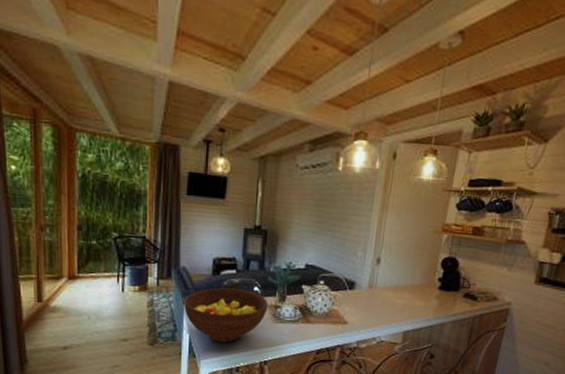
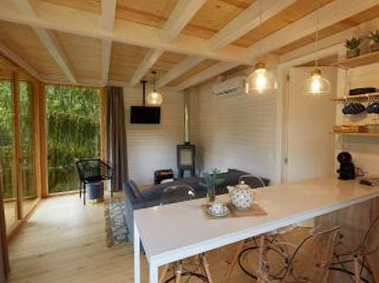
fruit bowl: present [184,288,269,343] -> none [133,194,201,240]

